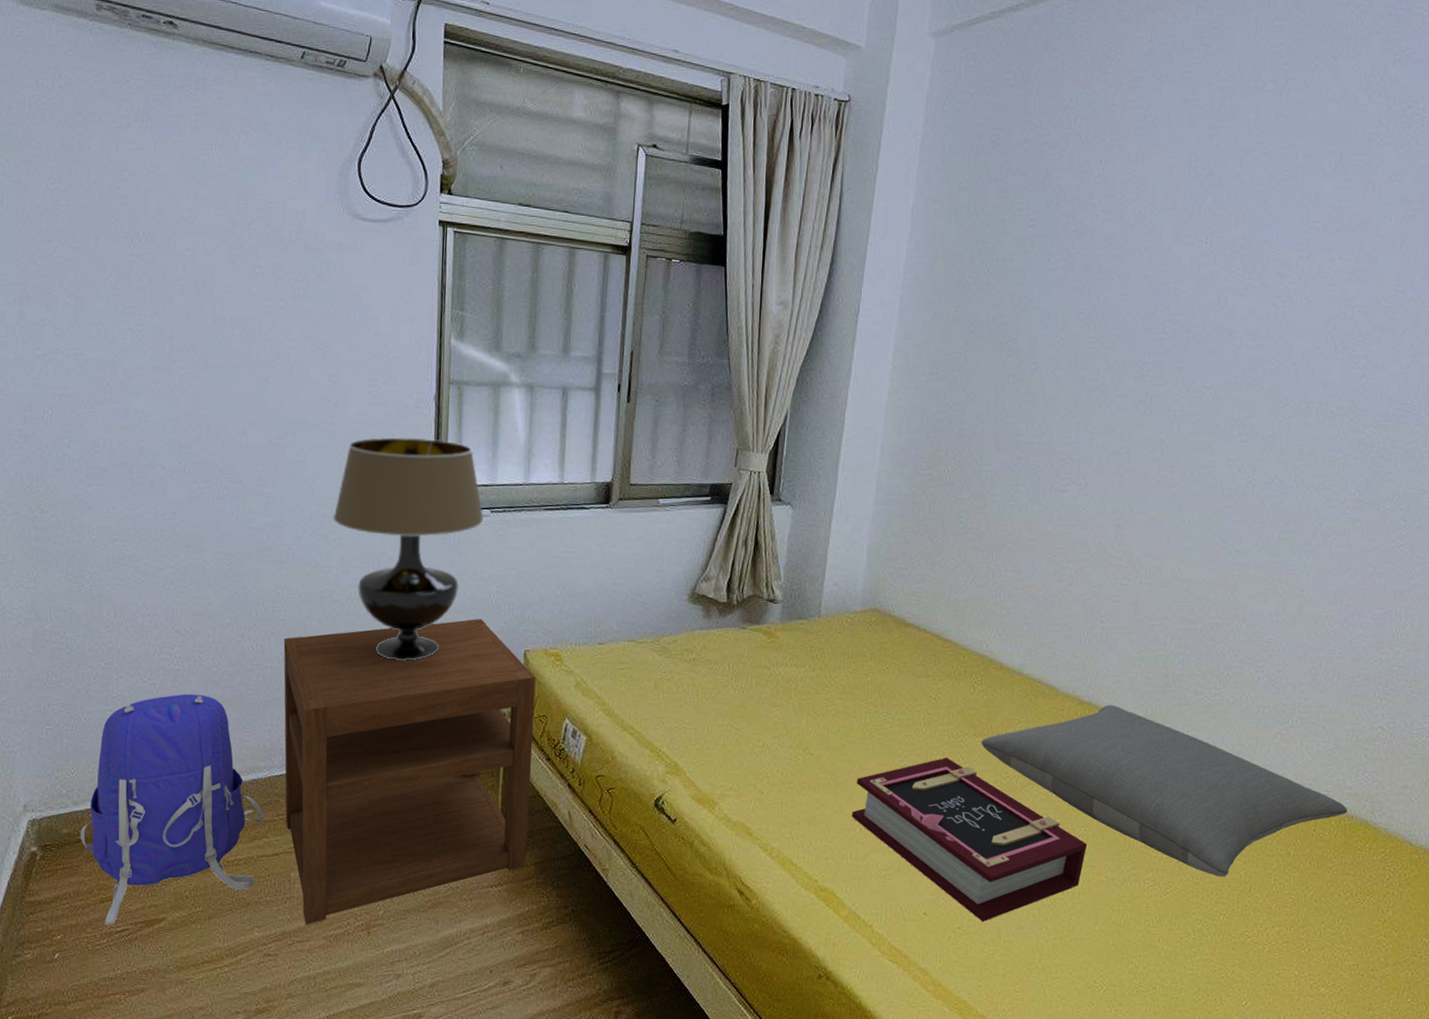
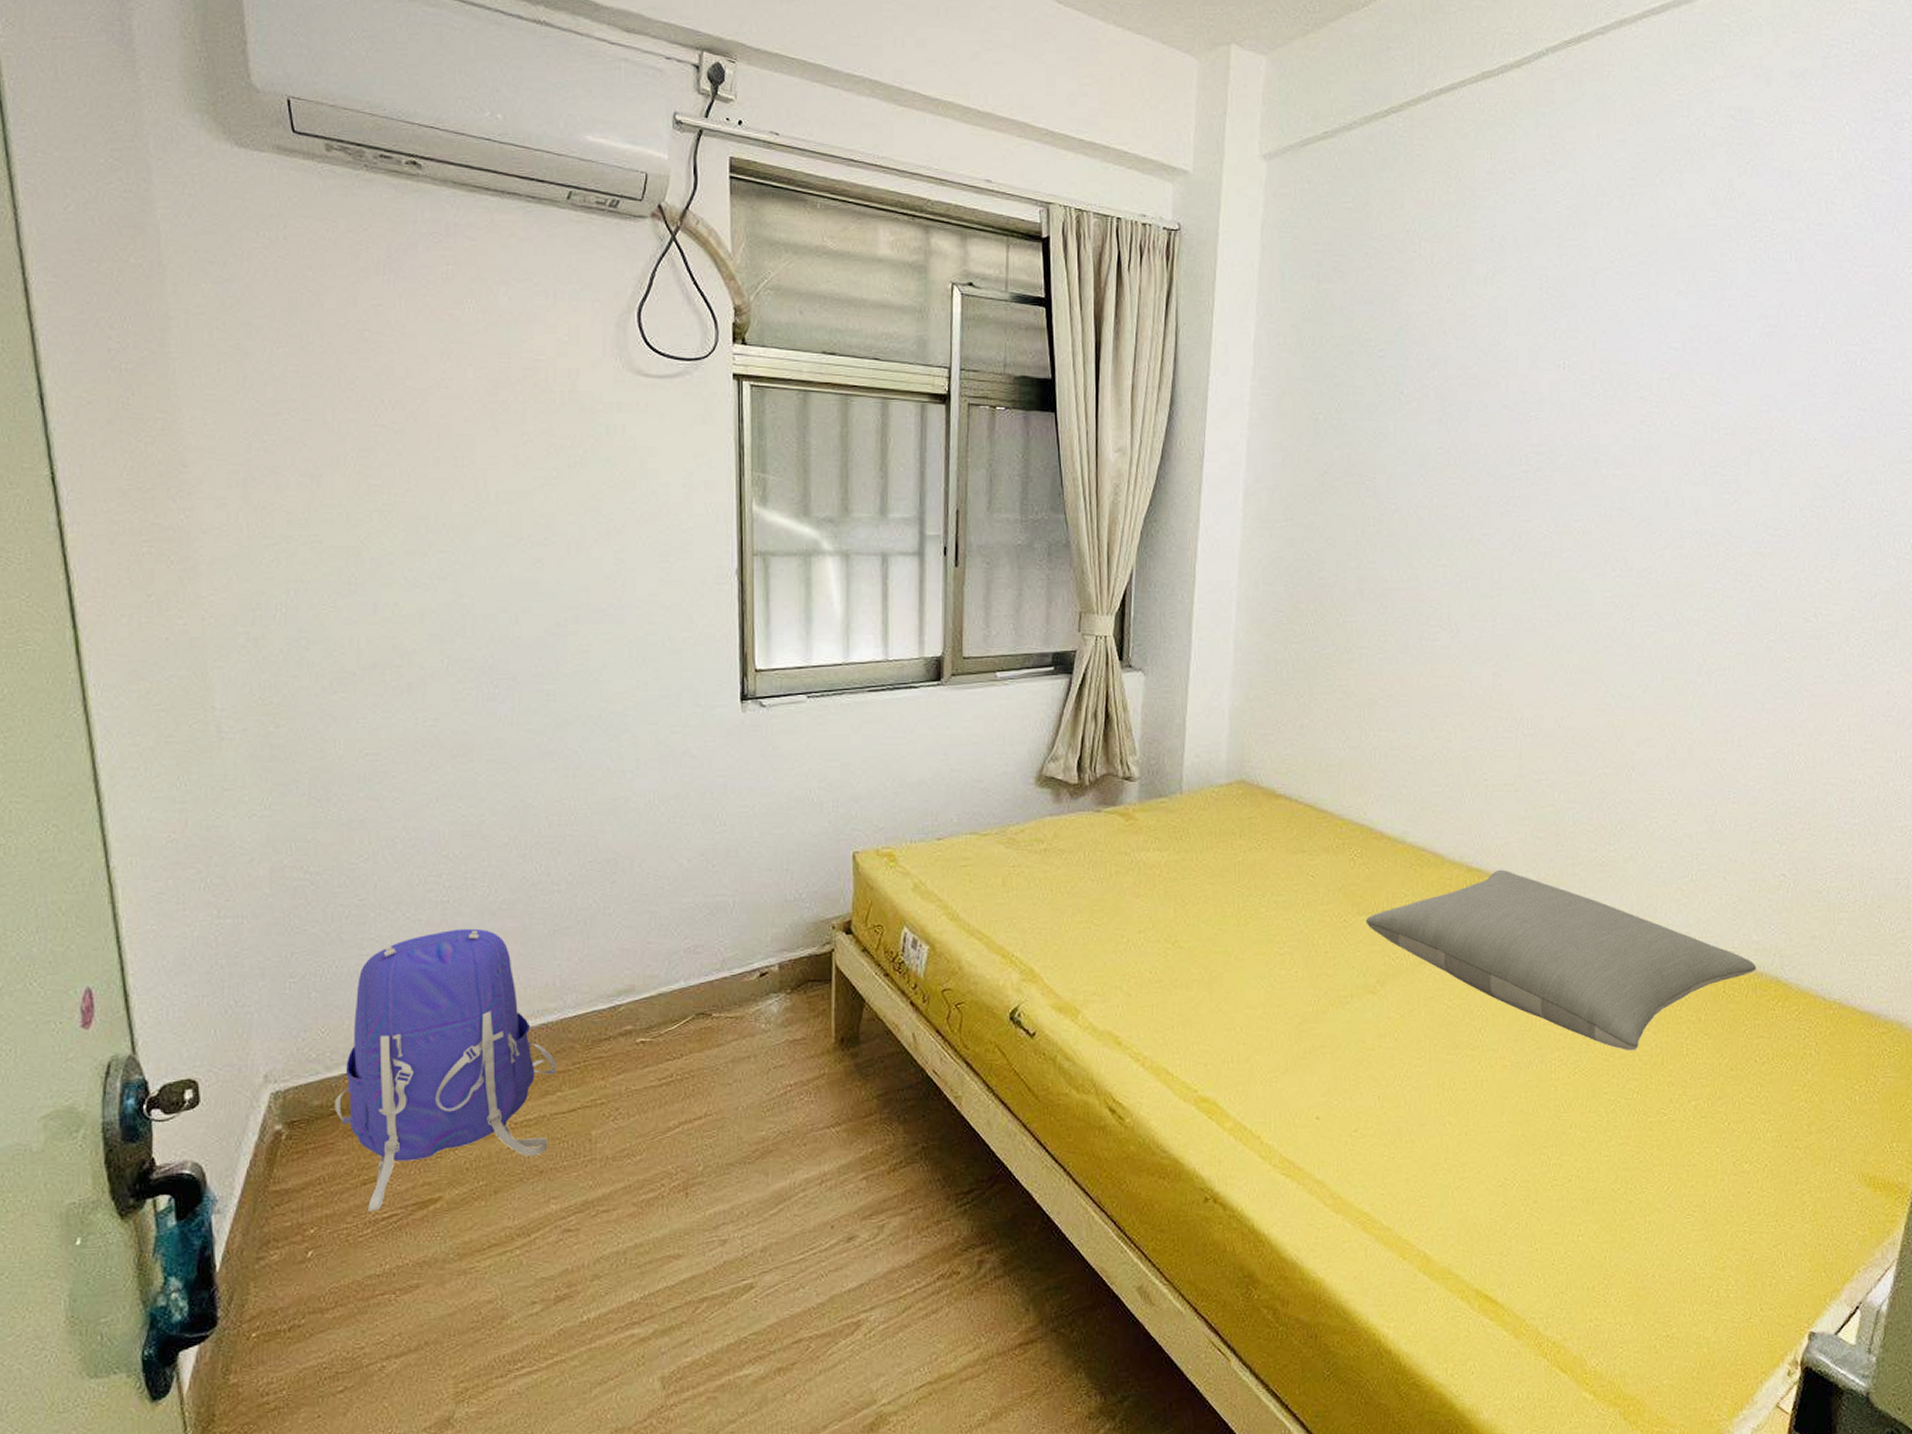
nightstand: present [283,619,536,925] -> none [572,820,868,1191]
table lamp: present [333,437,485,661] -> none [625,617,800,873]
book: present [852,757,1087,921] -> none [1230,940,1487,1121]

